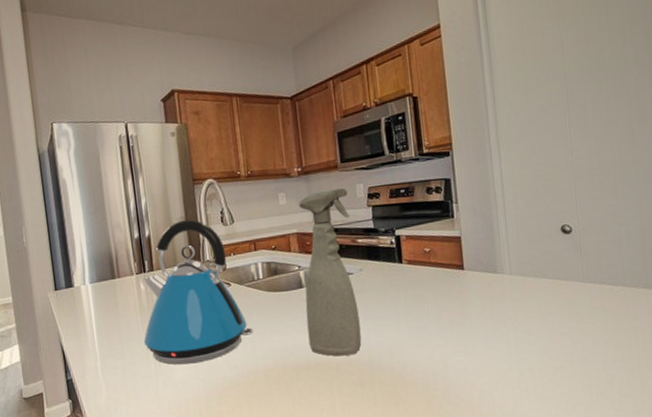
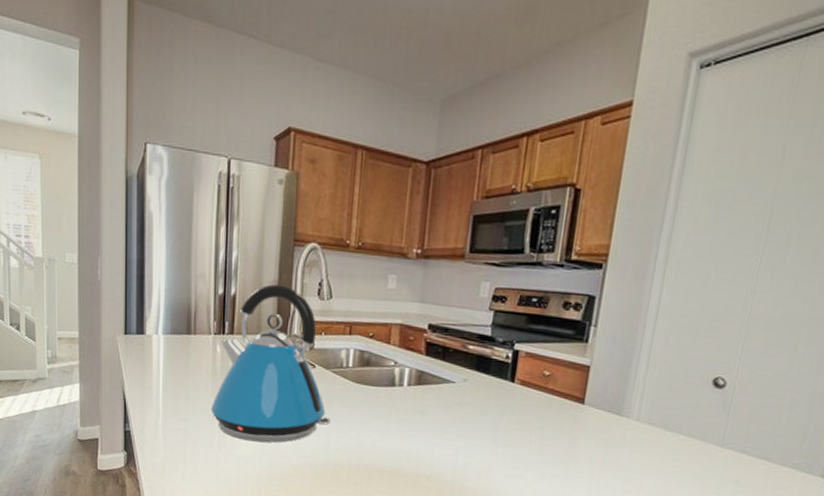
spray bottle: present [298,188,362,356] -> none [389,280,471,470]

